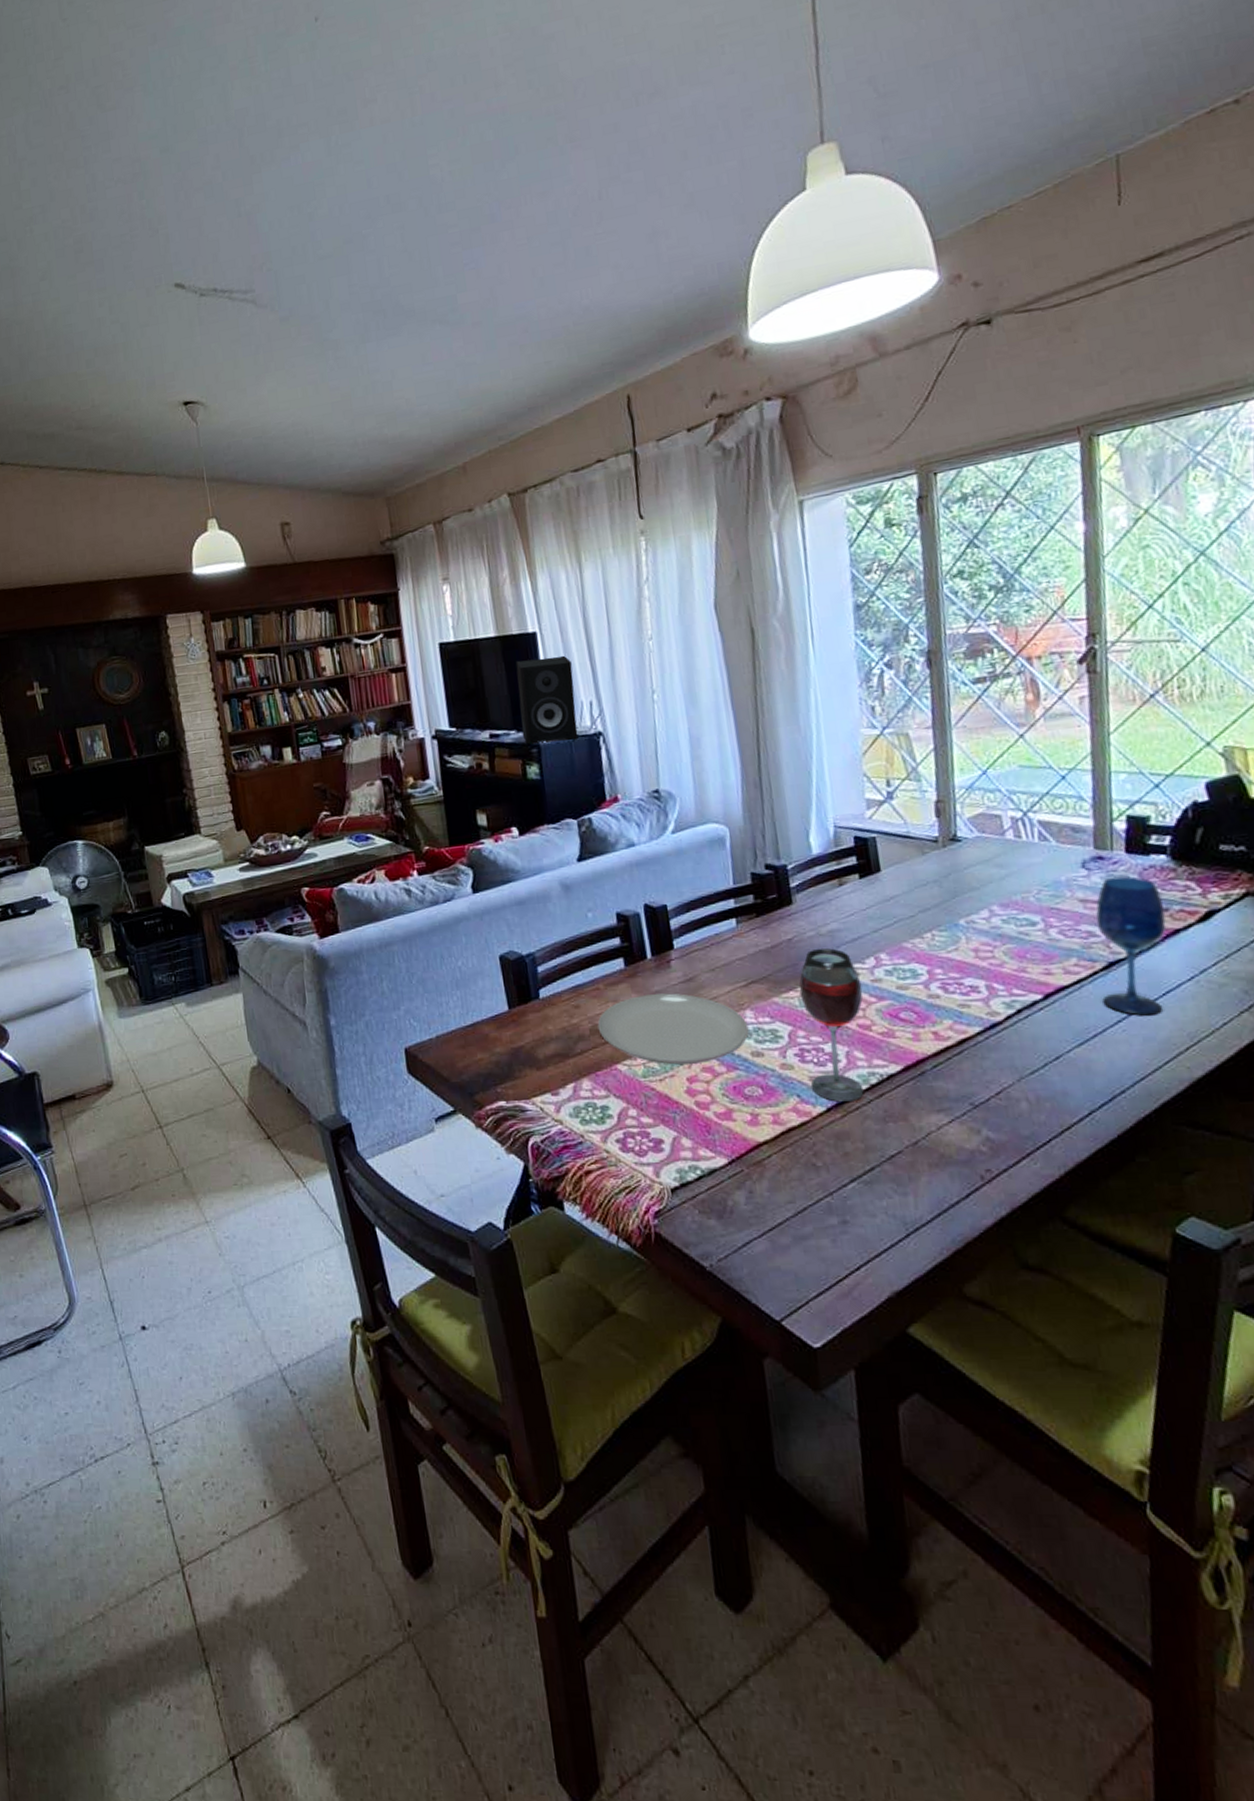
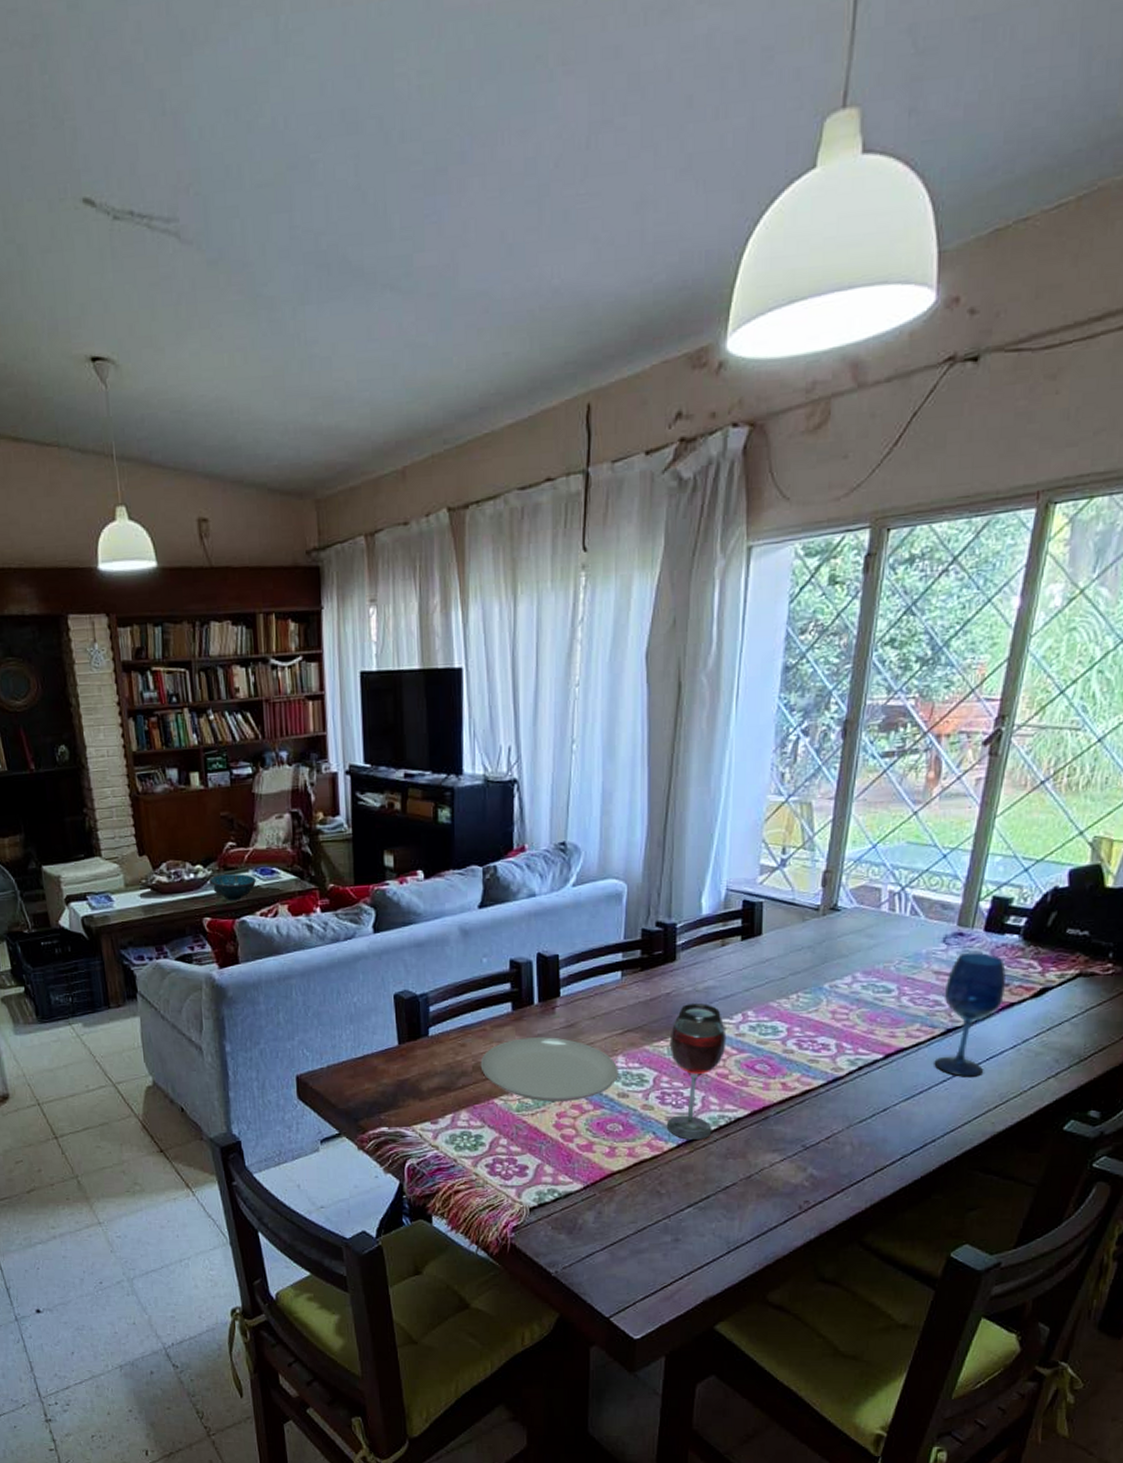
decorative bowl: none [305,842,352,869] -> present [208,874,256,901]
speaker: present [515,655,578,744] -> none [437,695,495,786]

